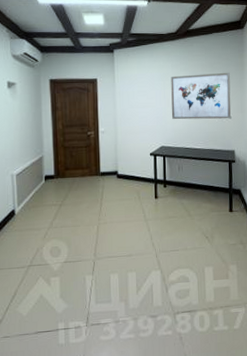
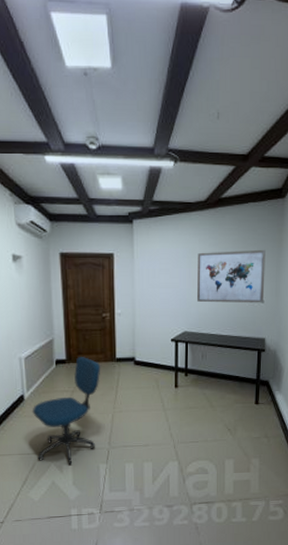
office chair: none [22,172,87,277] -> present [32,357,101,465]

